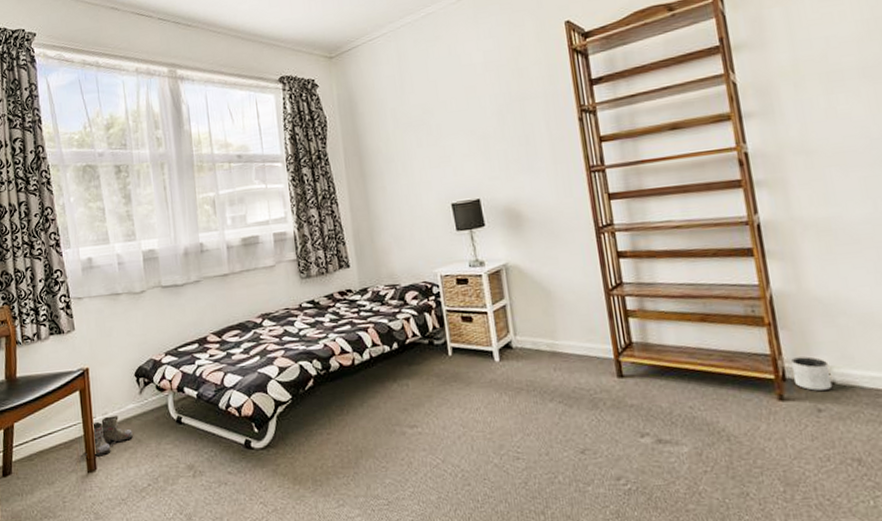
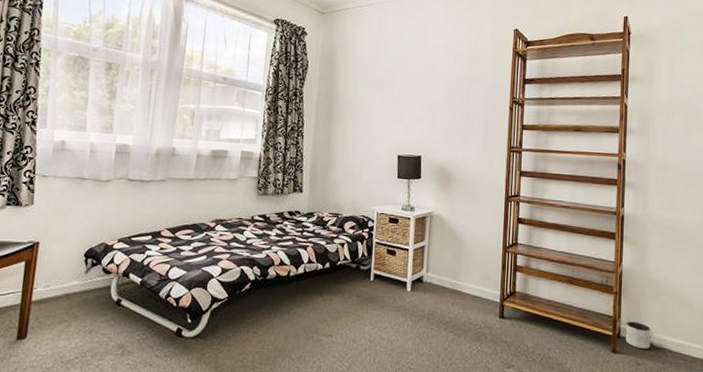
boots: present [84,415,133,456] -> none [16,289,71,325]

